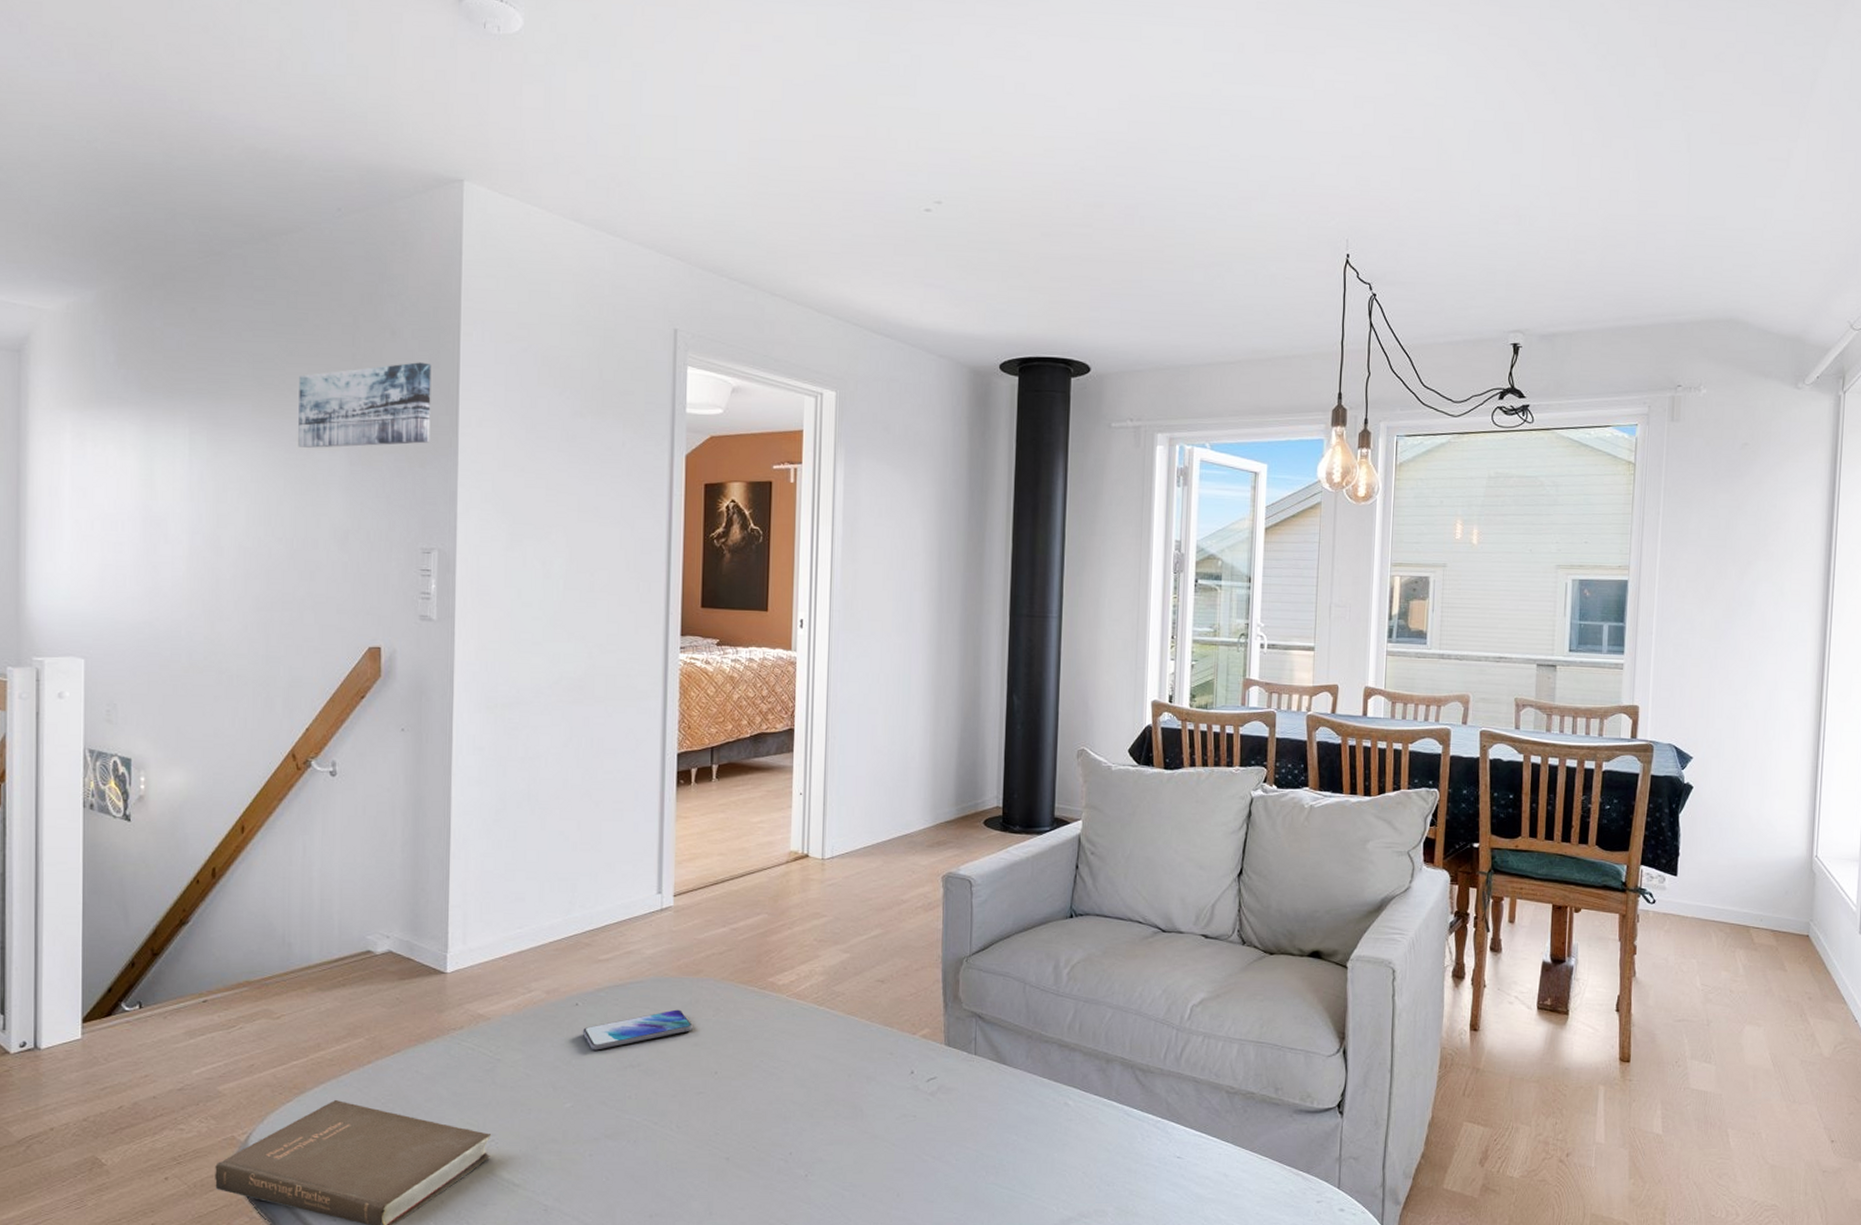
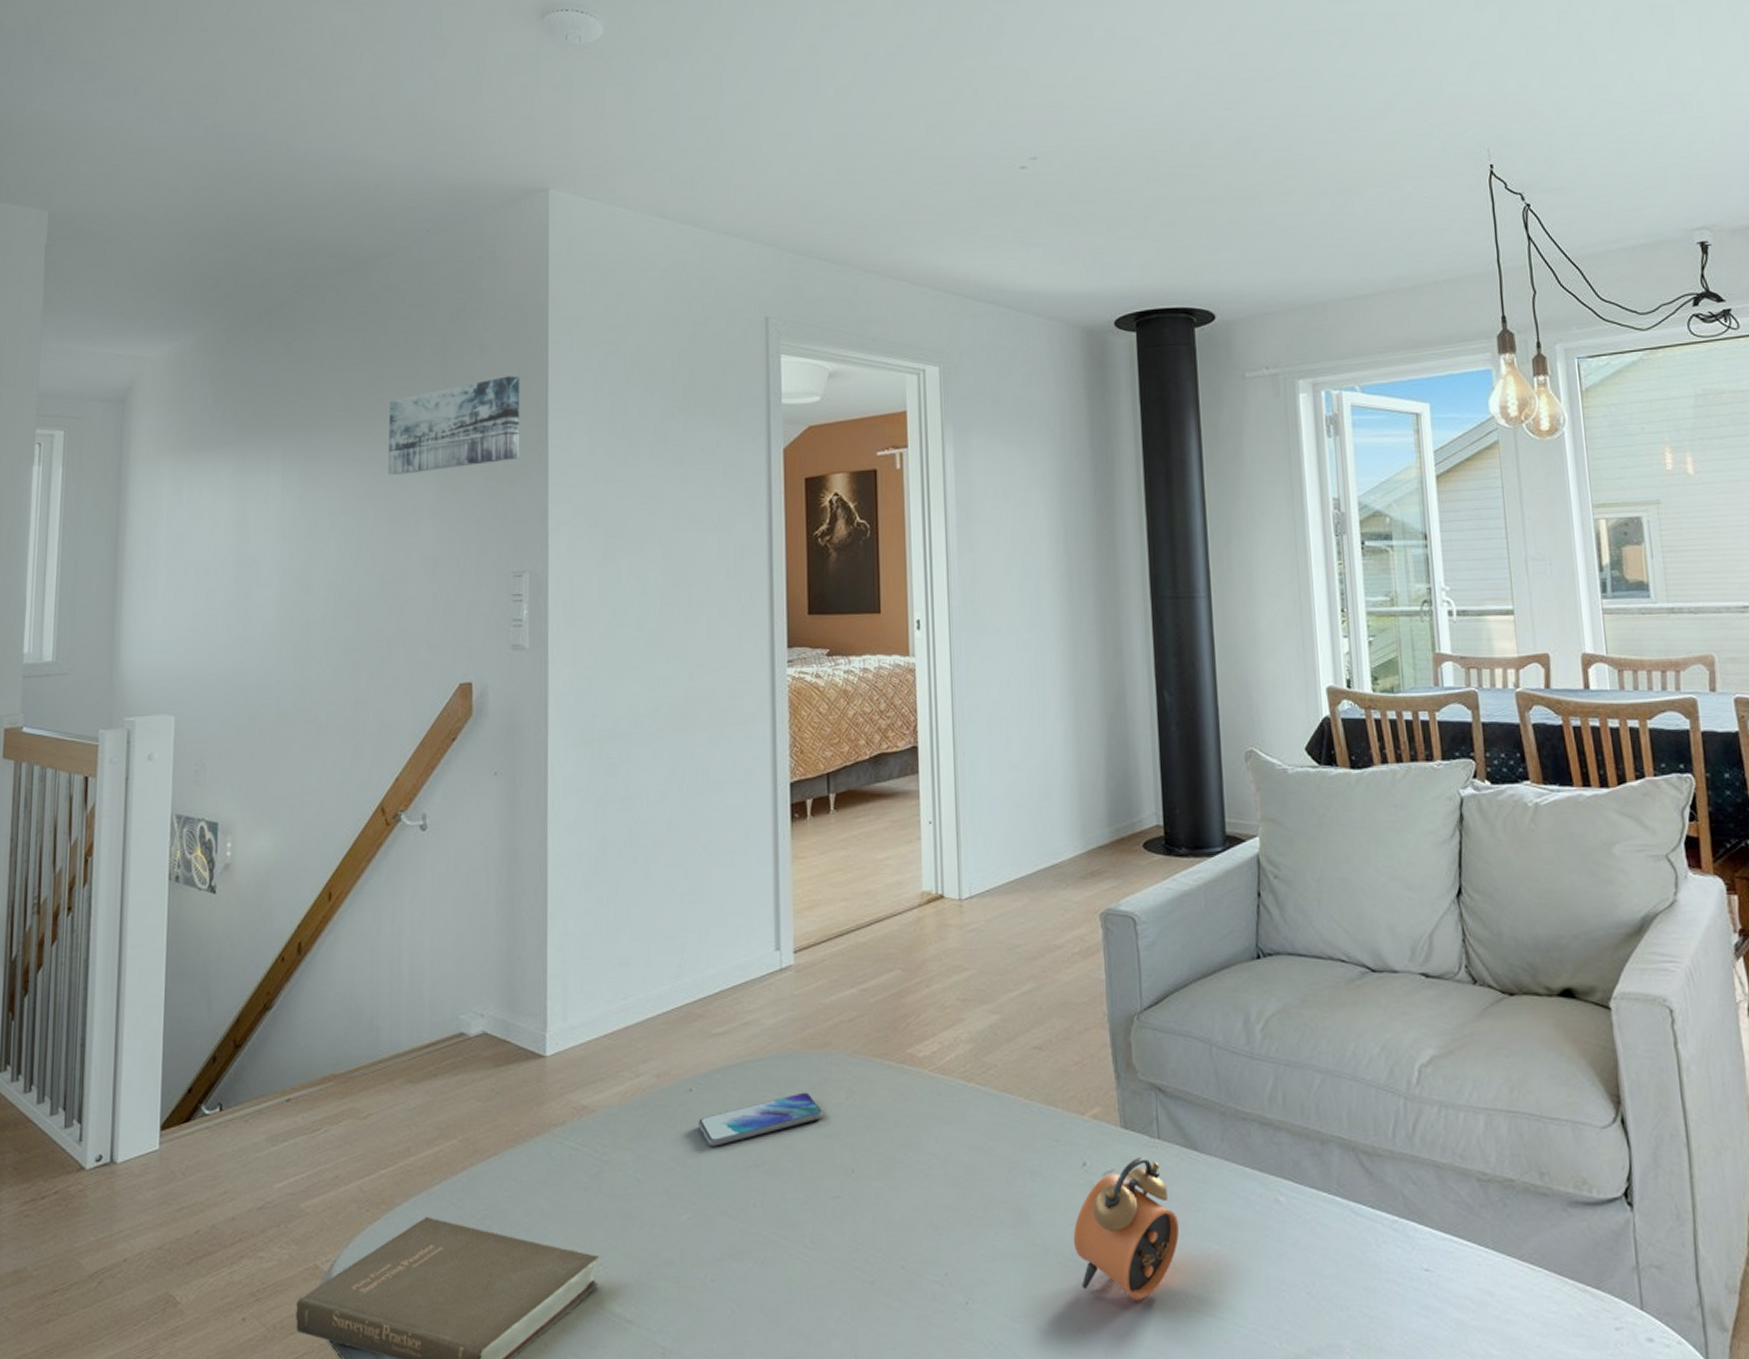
alarm clock: none [898,1068,986,1175] -> present [1073,1156,1180,1300]

